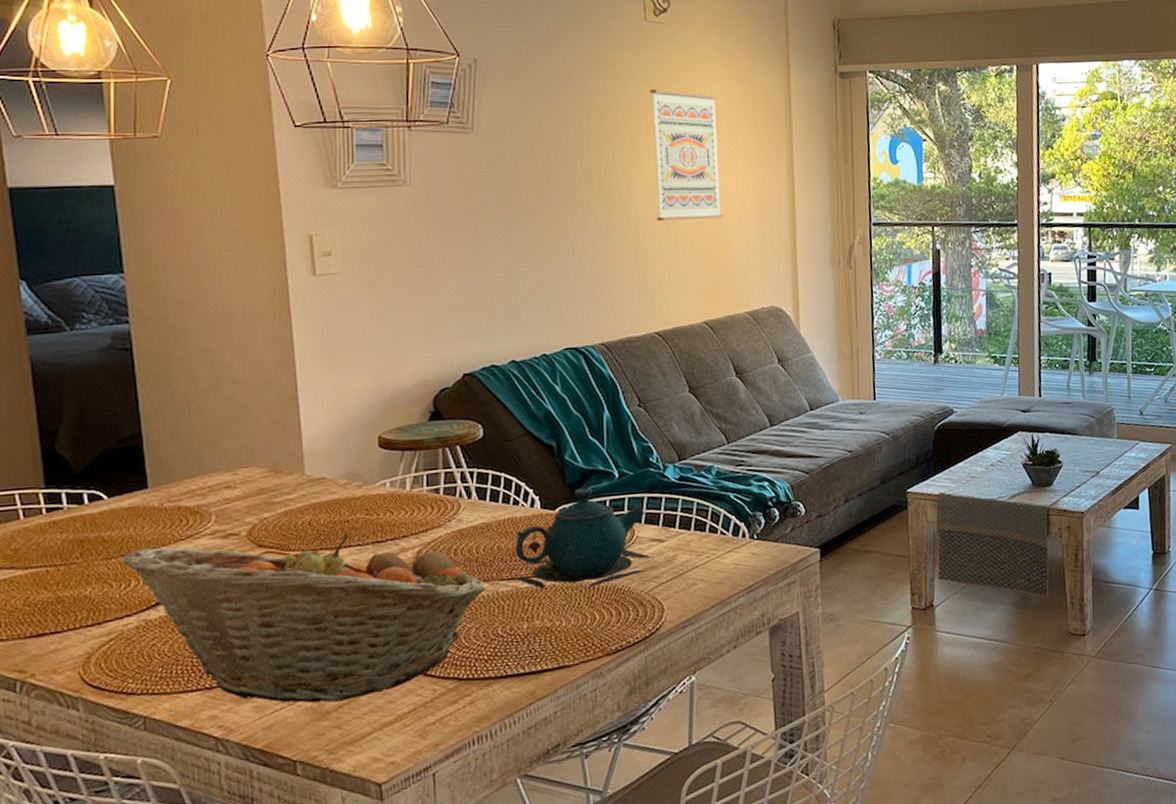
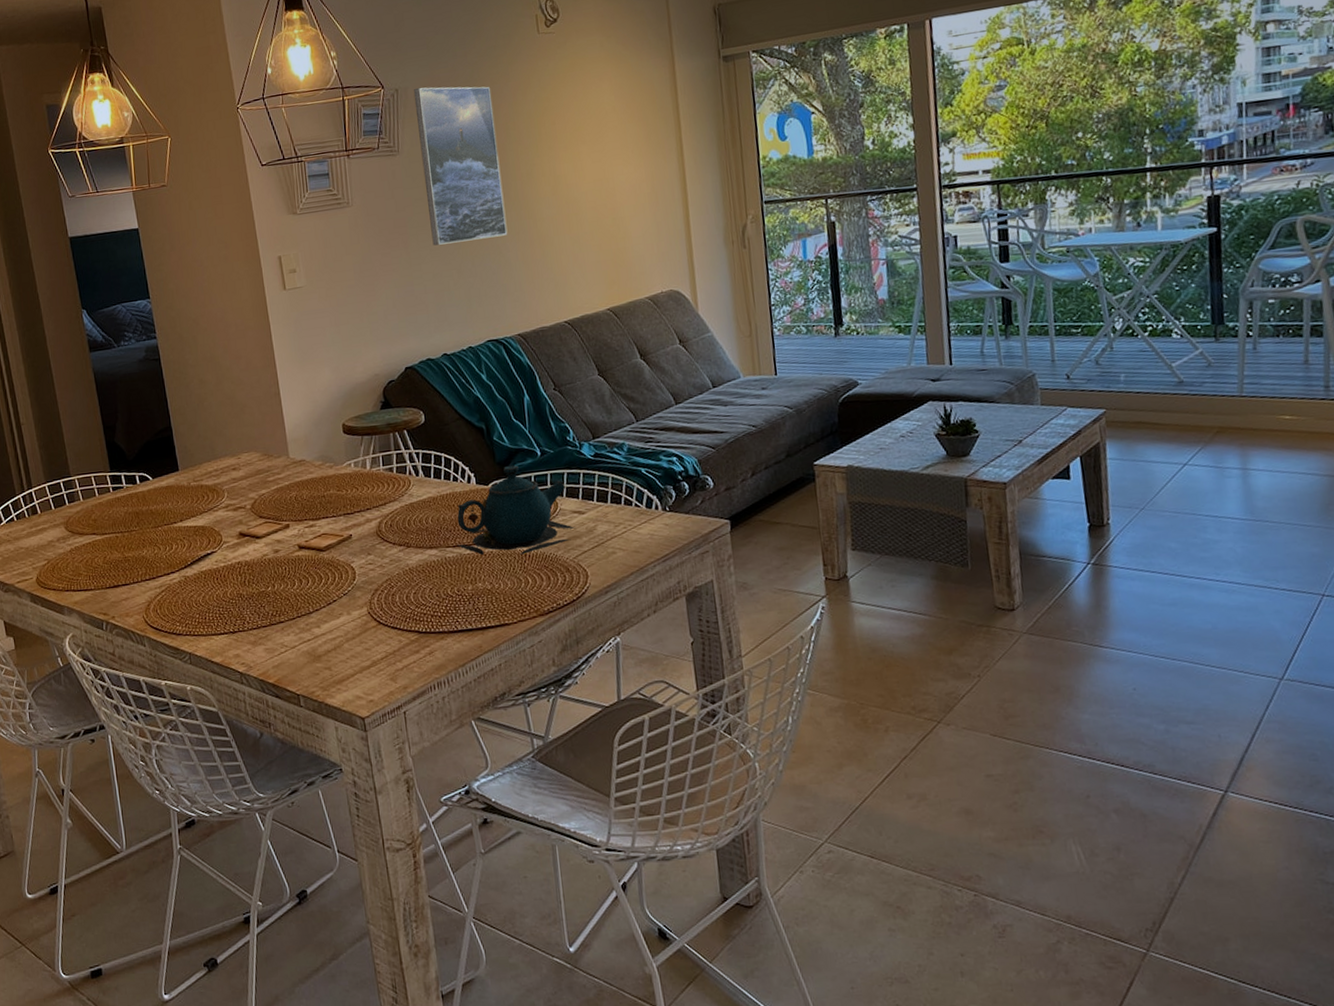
fruit basket: present [123,534,486,703] -> none [166,507,436,648]
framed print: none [495,61,597,239] -> present [413,86,508,246]
wall art: present [650,89,724,222] -> none [546,94,620,219]

